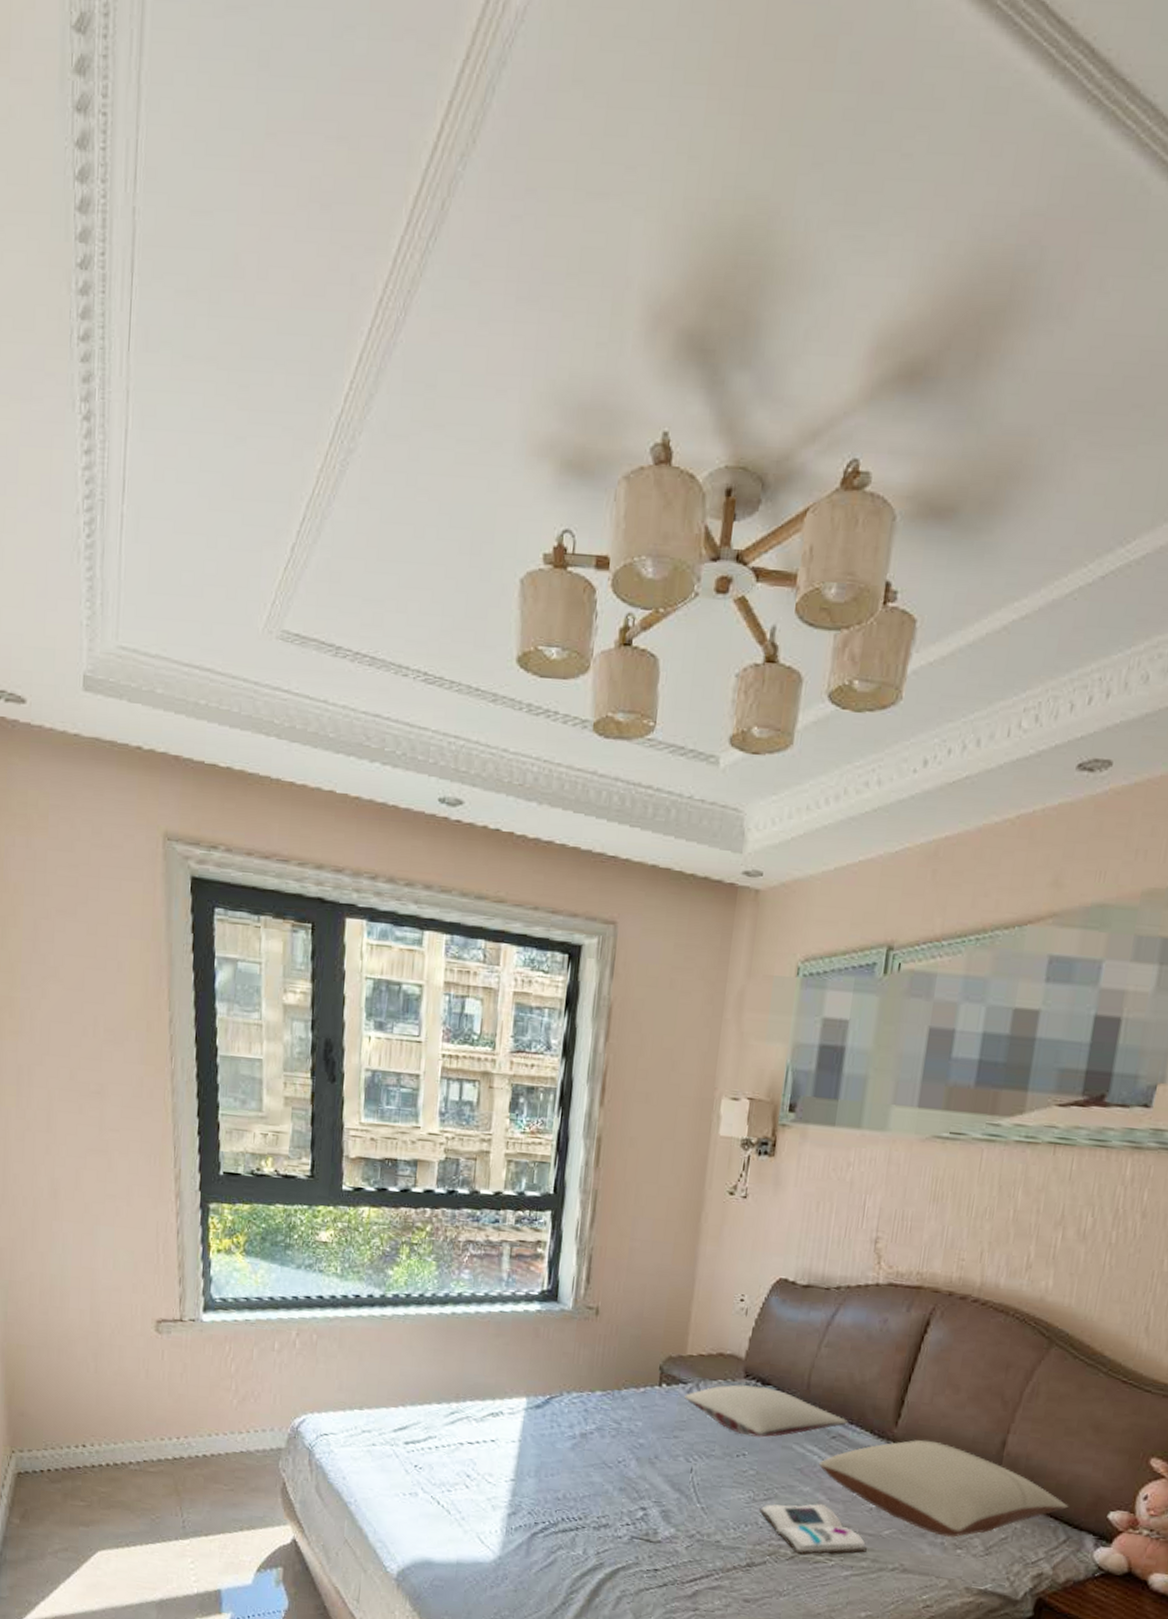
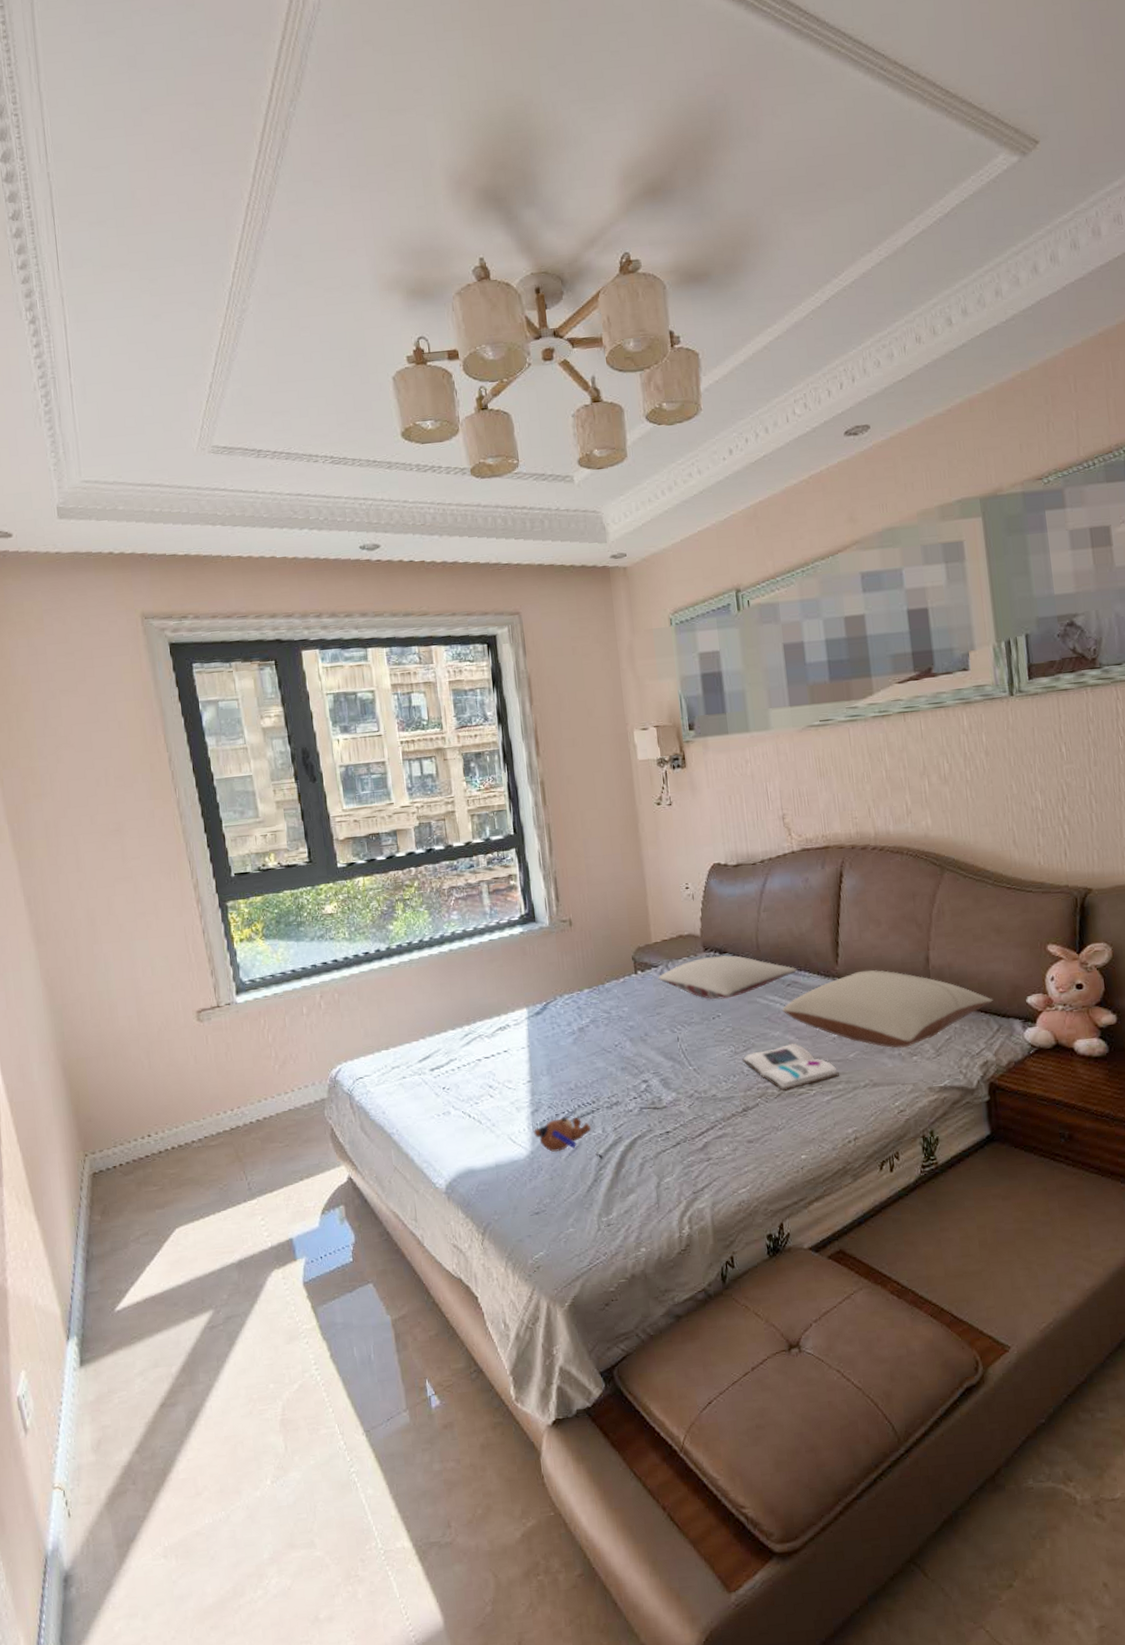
teddy bear: none [506,1527,579,1582] -> present [534,1117,604,1158]

